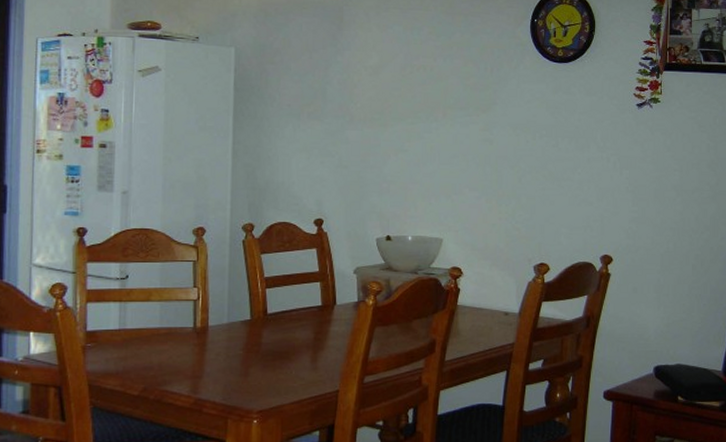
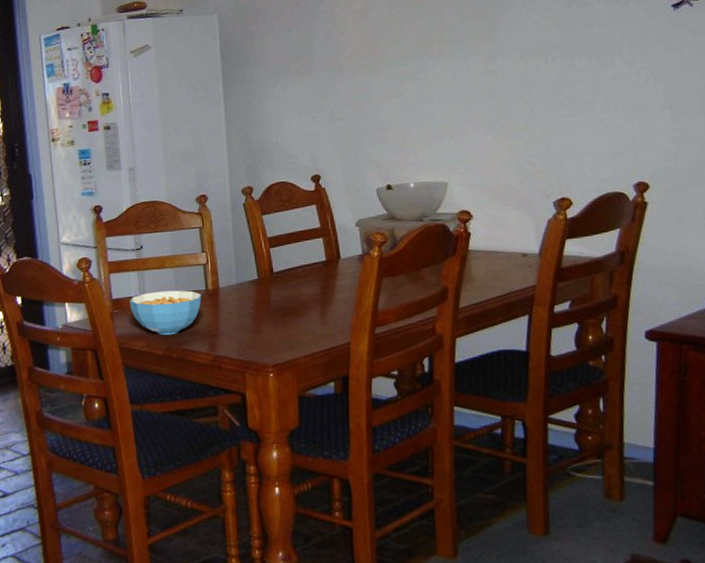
cereal bowl: none [106,326,188,375] -> present [129,290,202,336]

